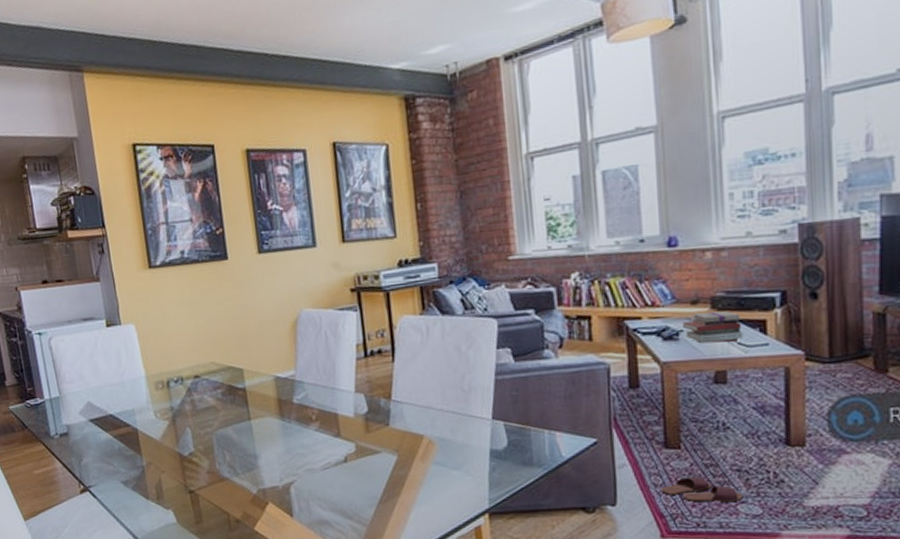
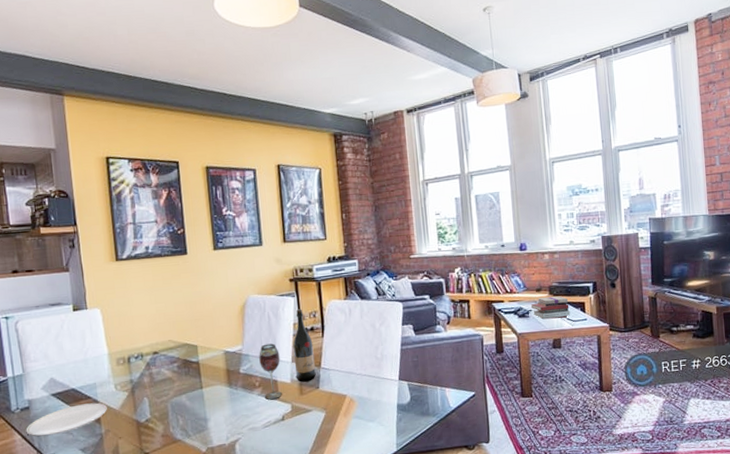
plate: none [66,431,148,466] -> present [25,402,107,437]
wineglass: none [315,368,344,436] -> present [259,343,282,400]
wine bottle: none [355,326,385,417] -> present [292,309,316,382]
slippers: present [661,476,744,502] -> none [520,417,575,436]

